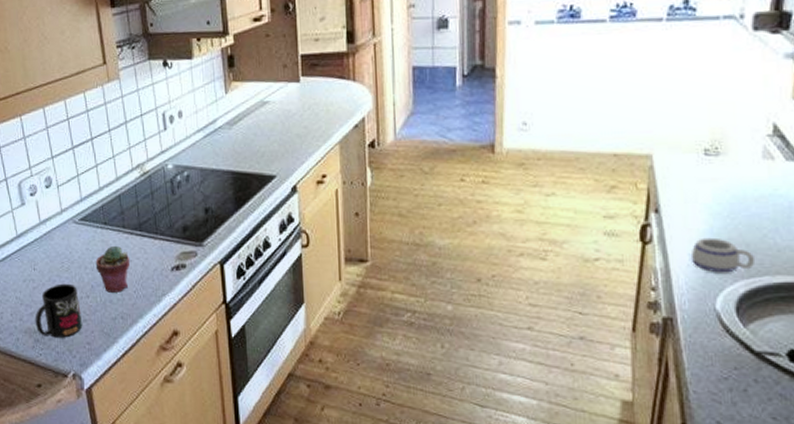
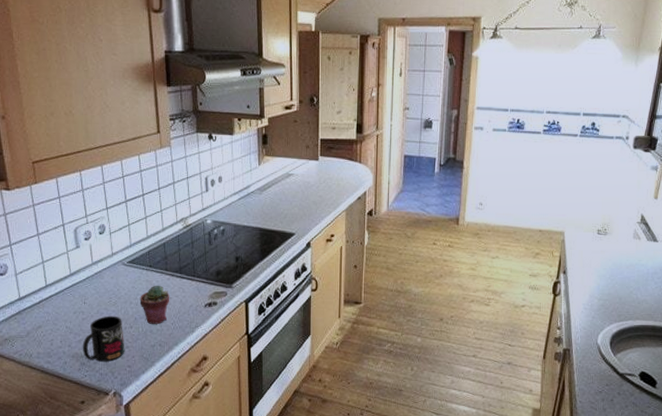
mug: present [690,237,756,273] -> none [584,292,624,318]

